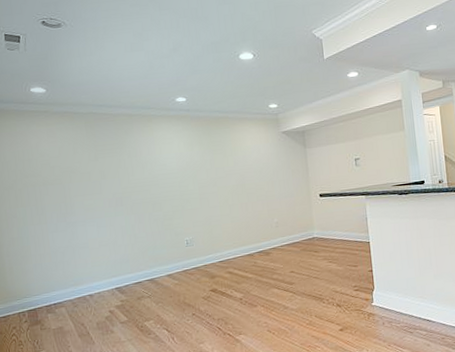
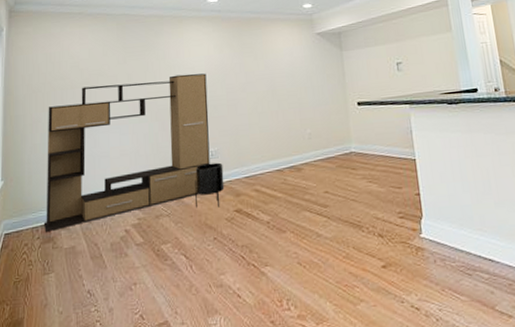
media console: none [22,169,186,316] -> present [43,73,210,232]
planter: none [172,249,200,290] -> present [195,162,225,208]

